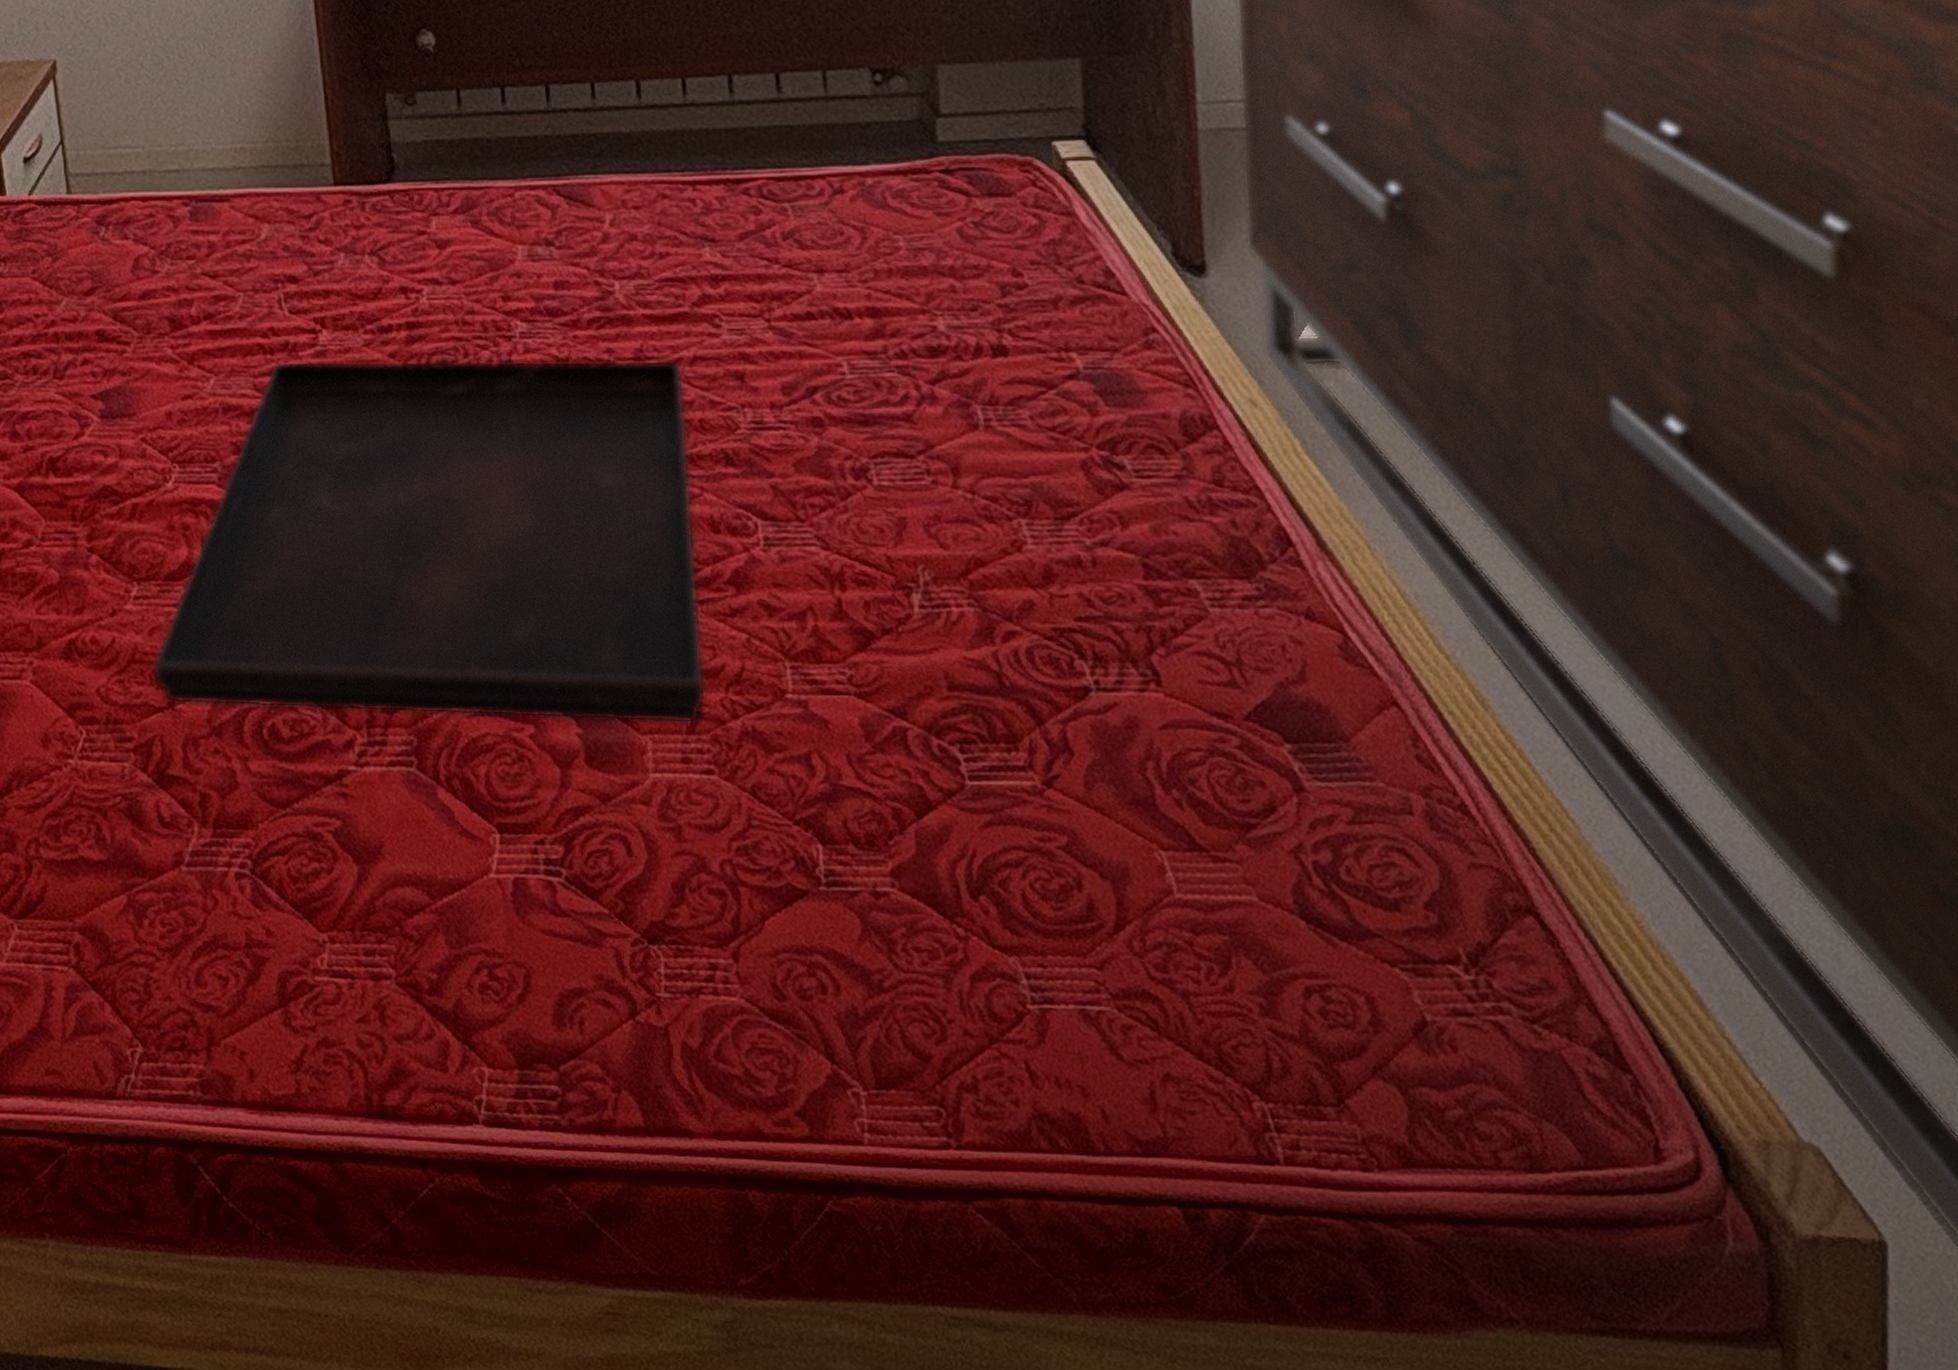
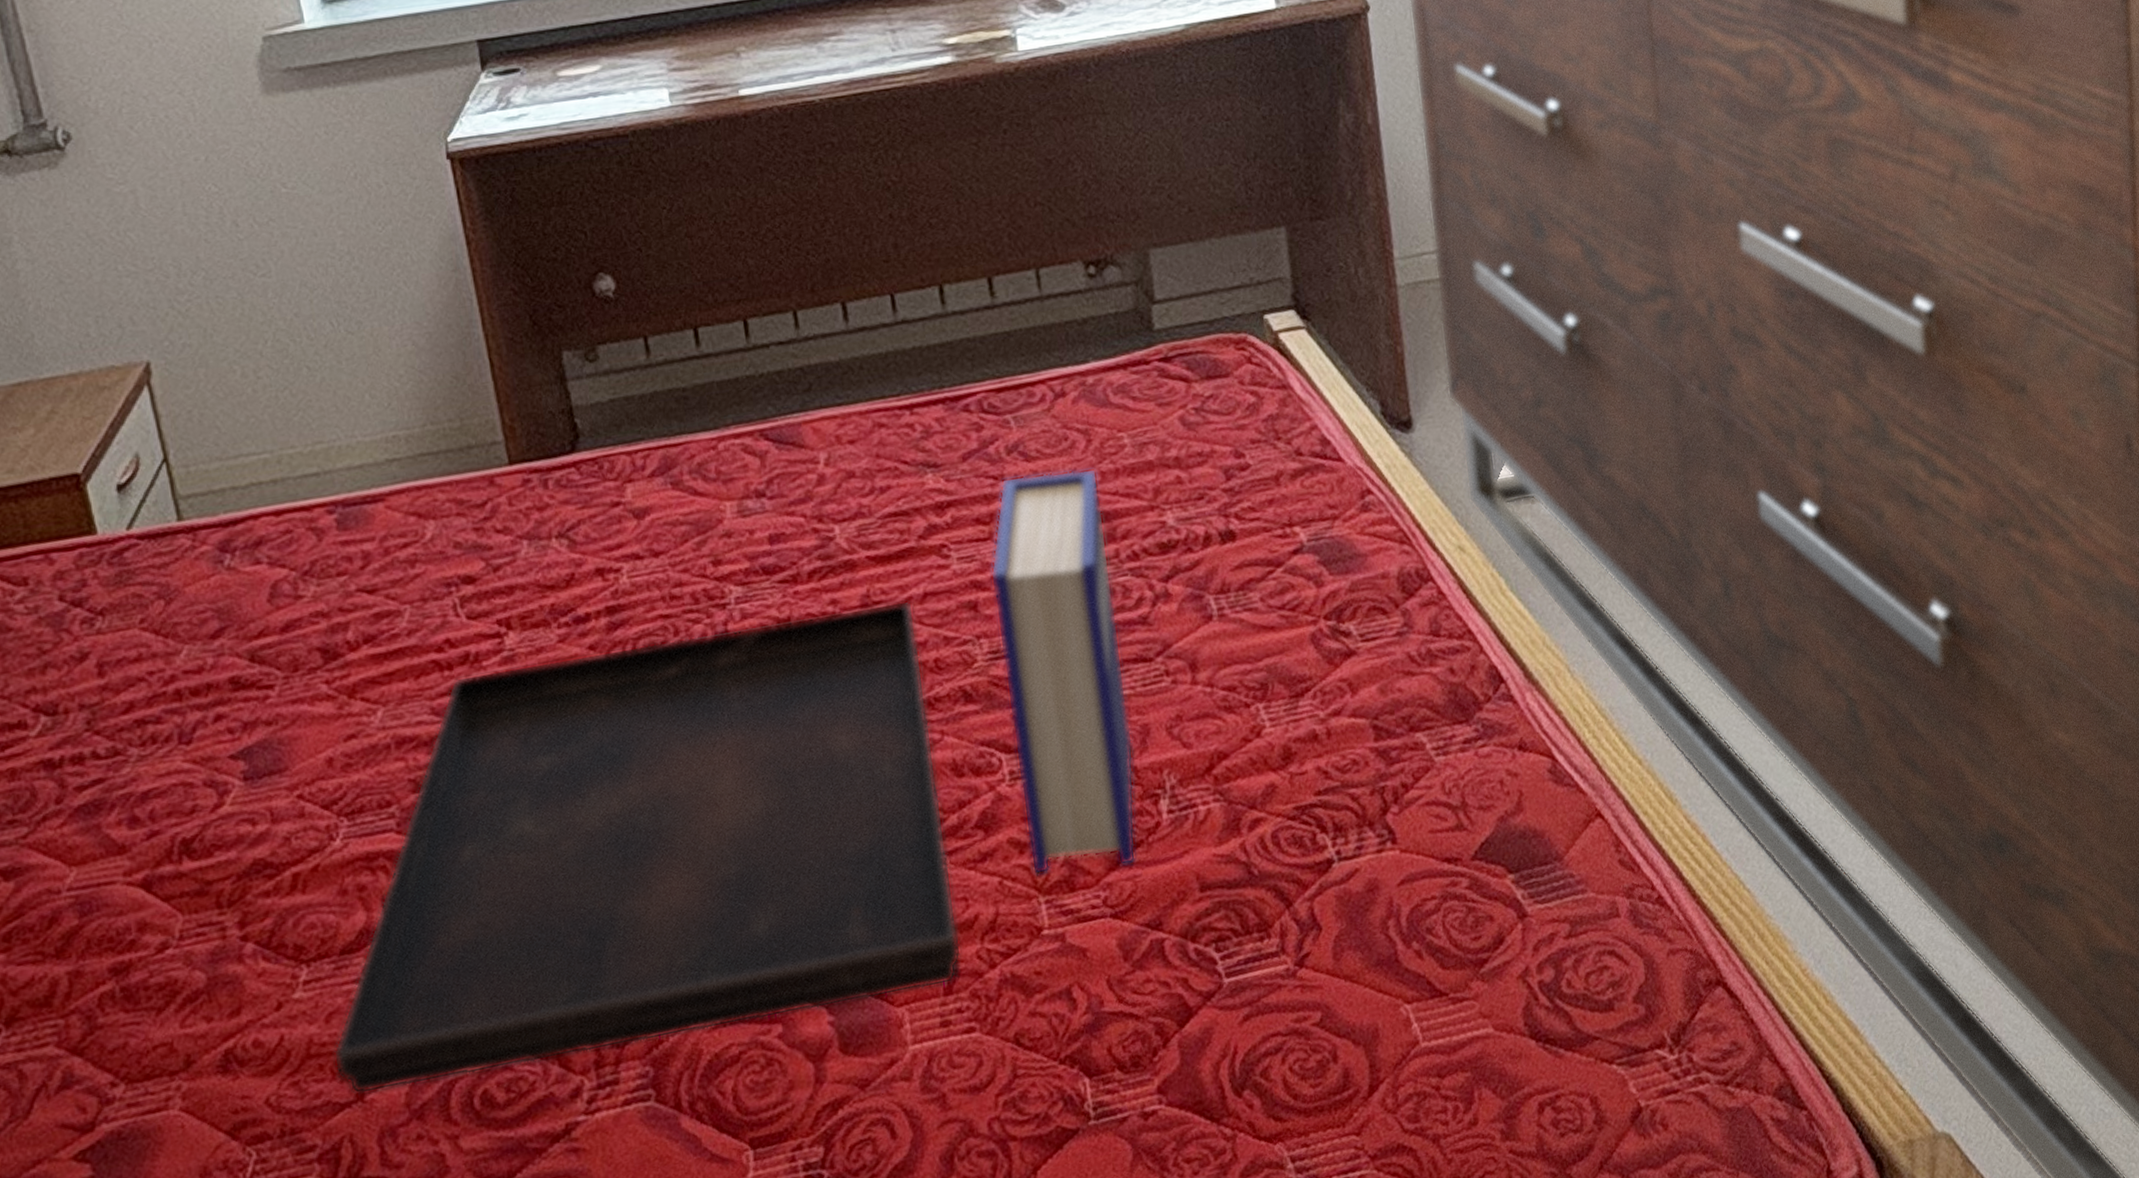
hardback book: none [758,261,889,649] -> present [990,468,1136,875]

